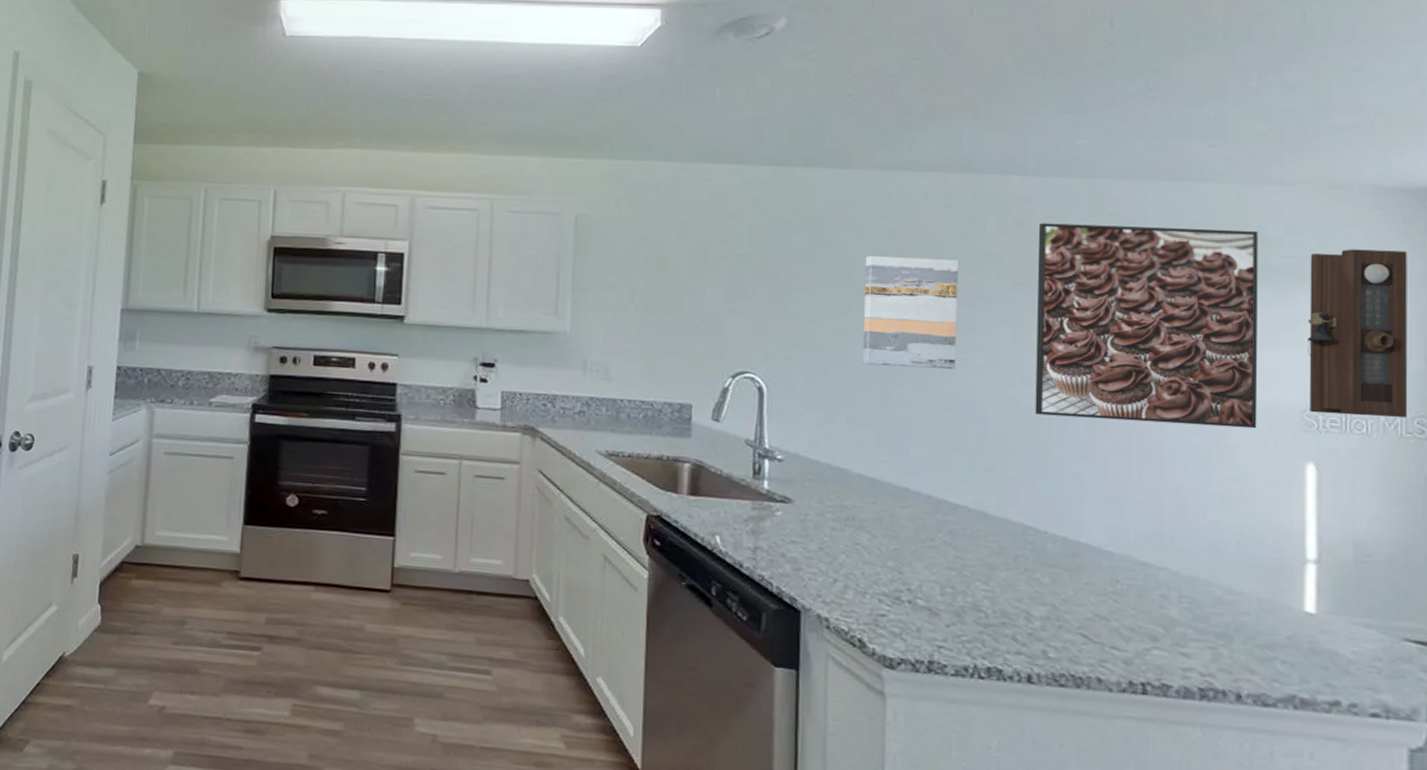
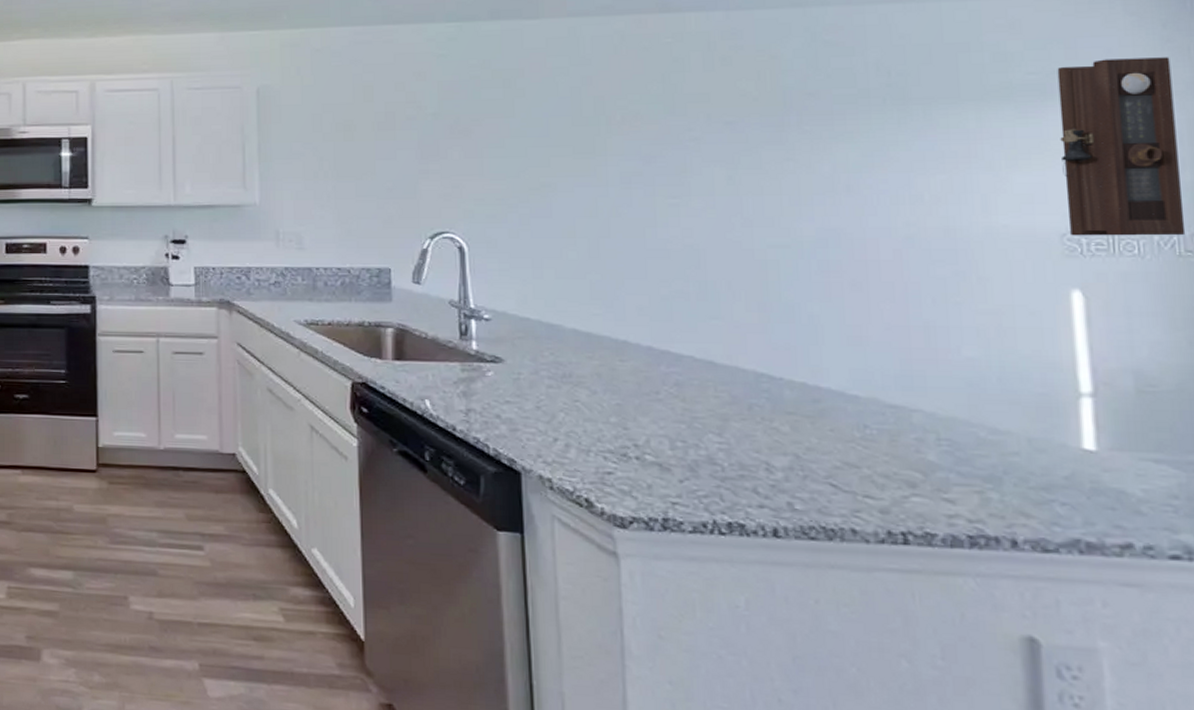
wall art: present [862,256,958,370] -> none [562,102,668,217]
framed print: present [1035,223,1258,429] -> none [747,48,1011,257]

